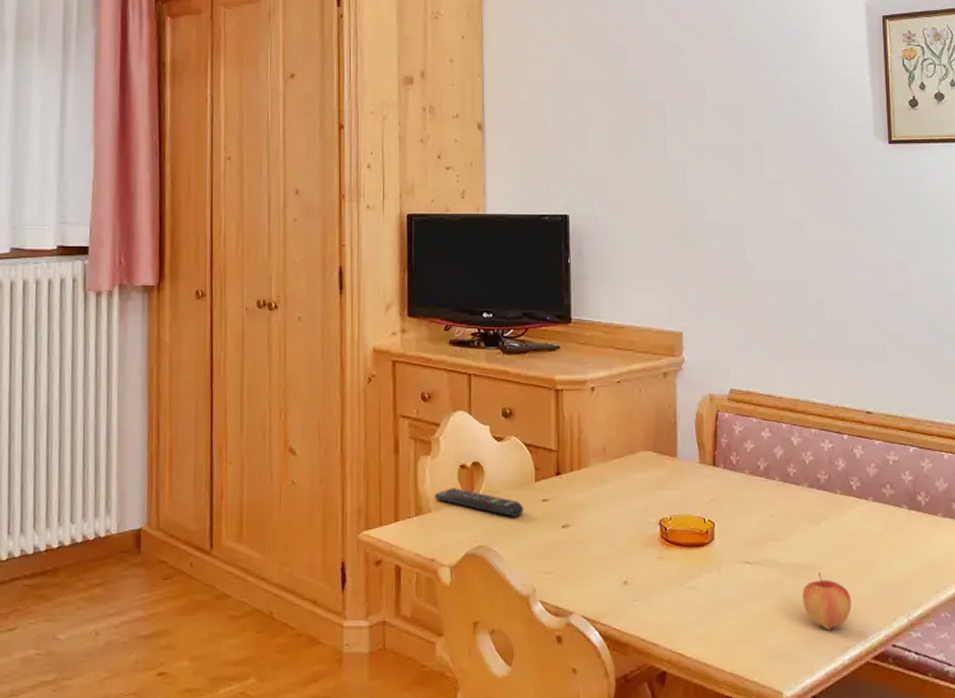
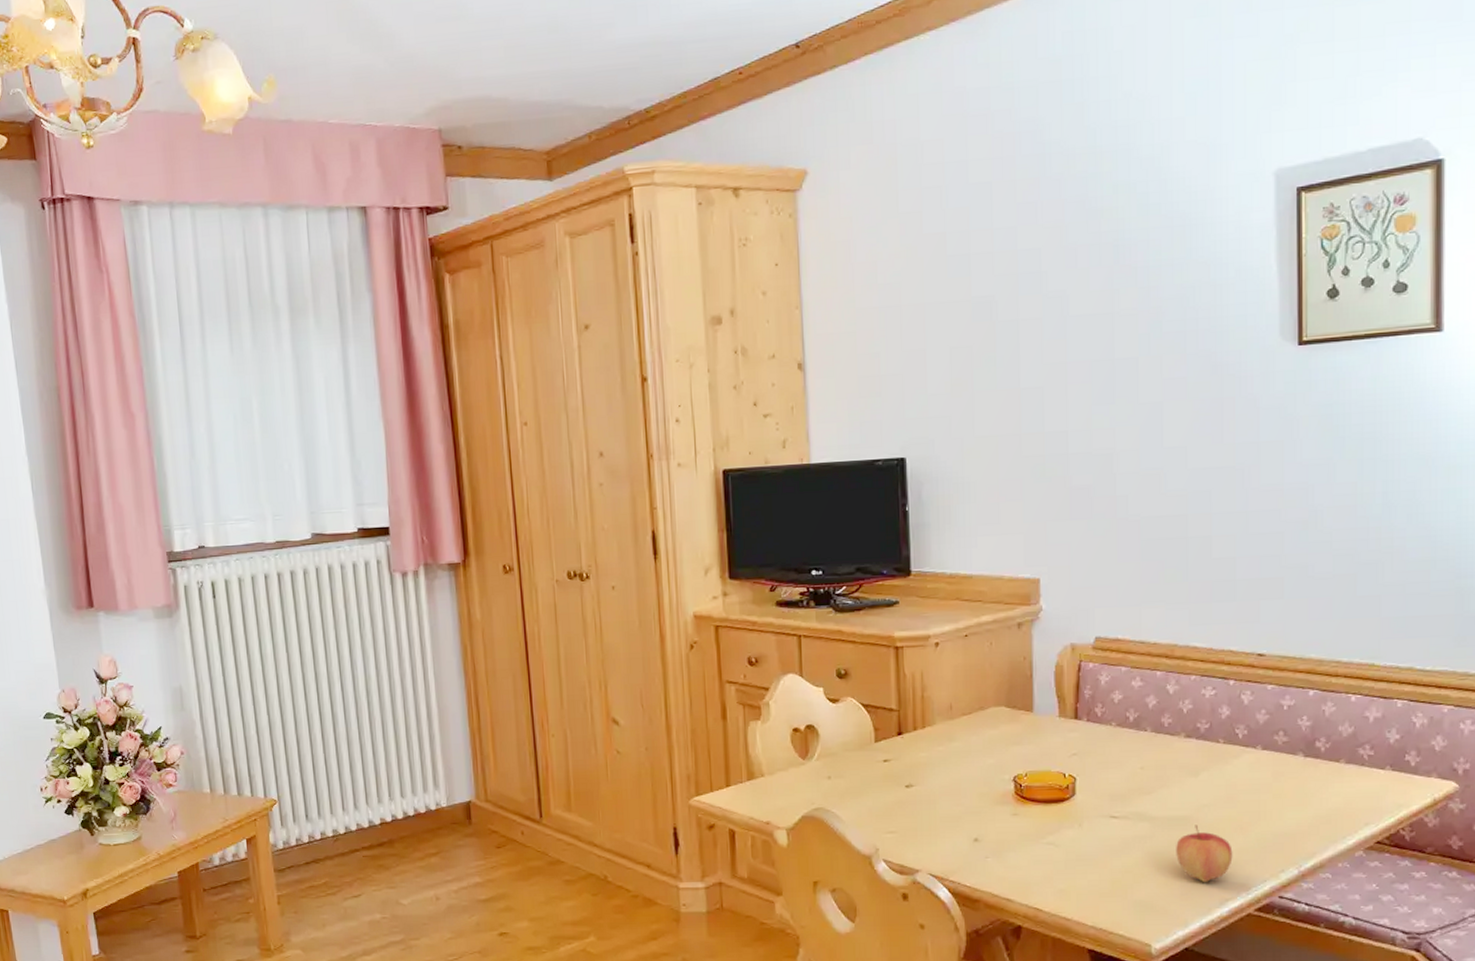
remote control: present [434,488,523,517] -> none [766,751,863,778]

